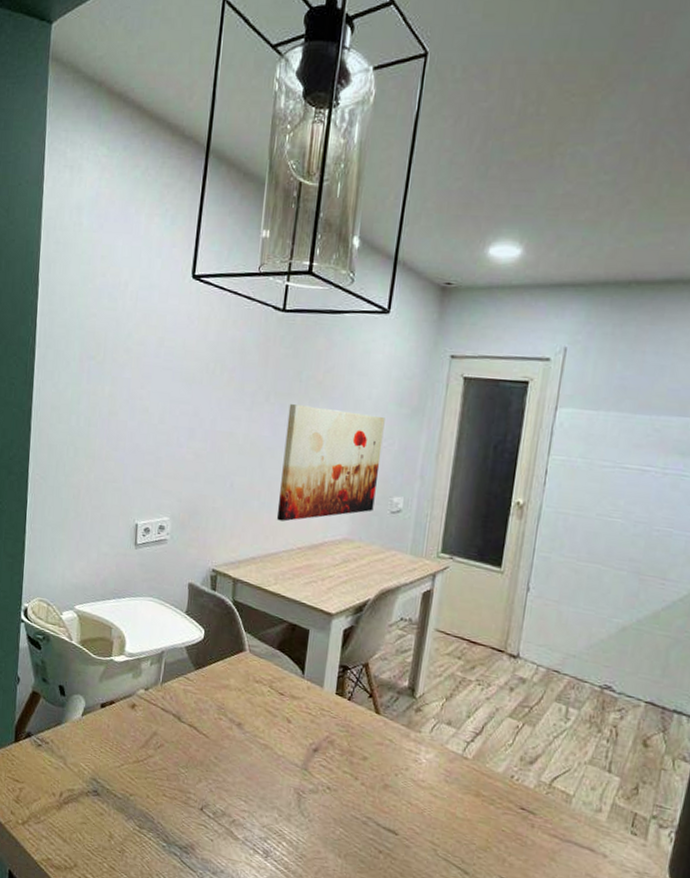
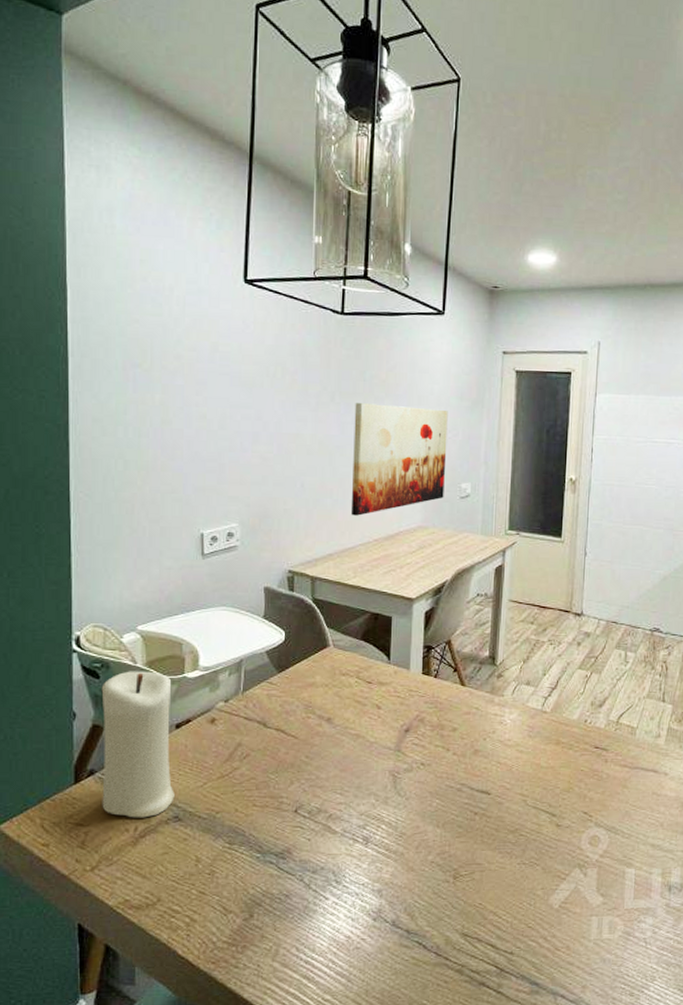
candle: none [35,646,101,786] -> present [101,671,175,818]

